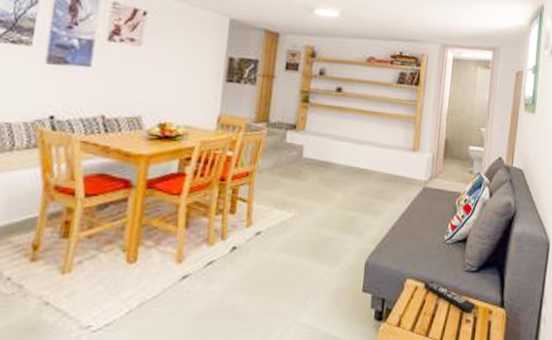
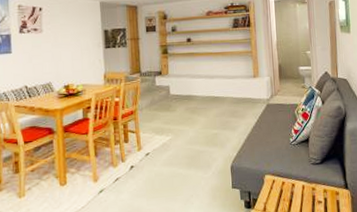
remote control: present [423,280,476,312] -> none [279,174,325,195]

